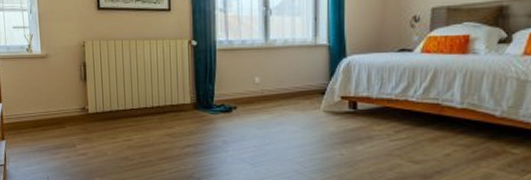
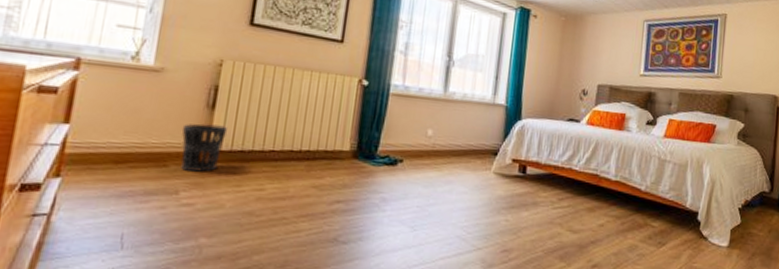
wastebasket: none [68,93,98,130] -> present [181,123,227,172]

